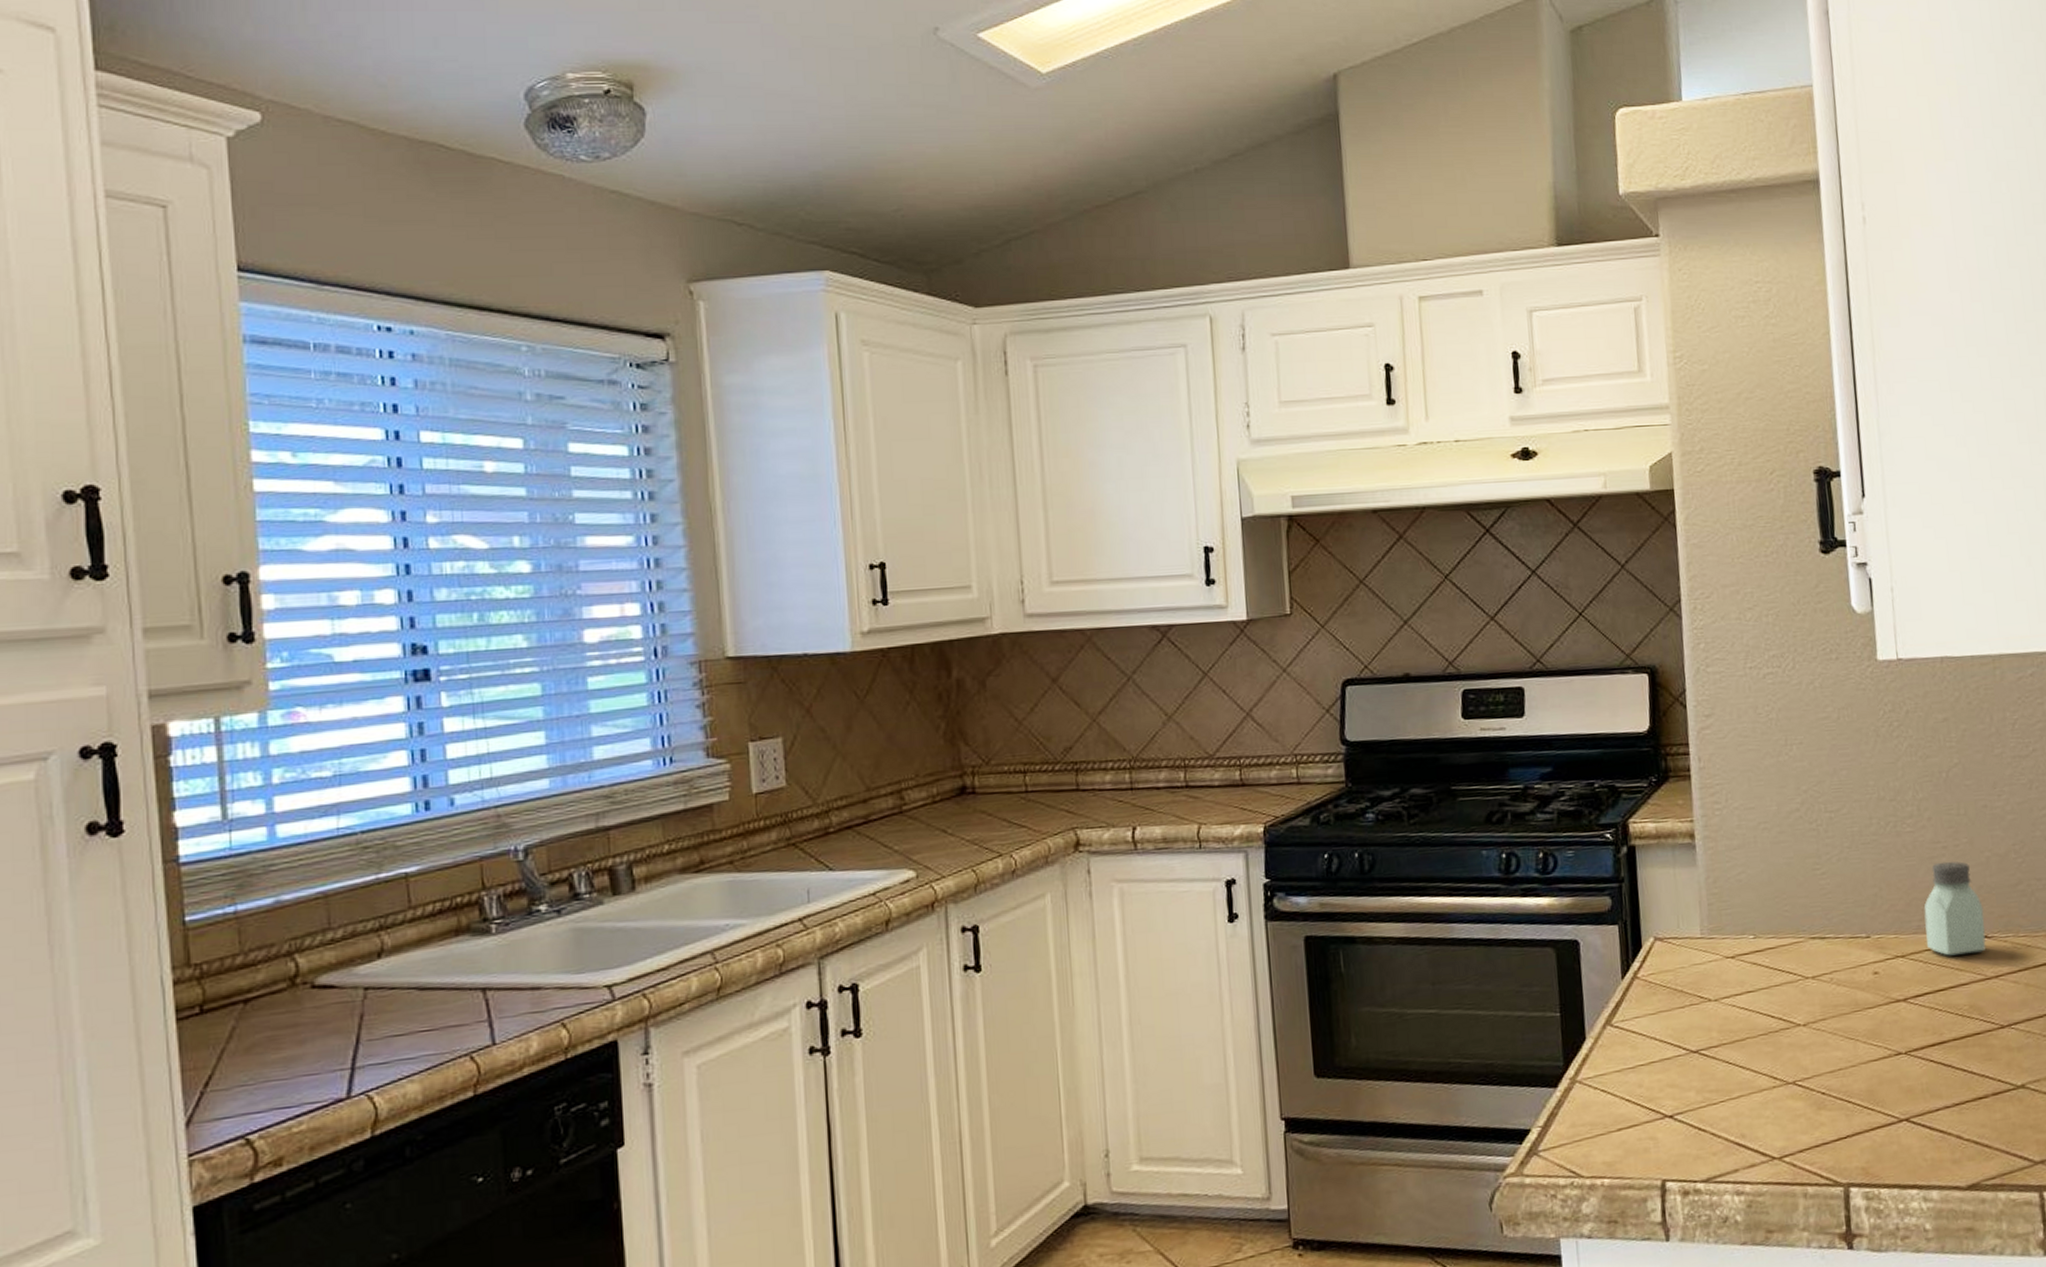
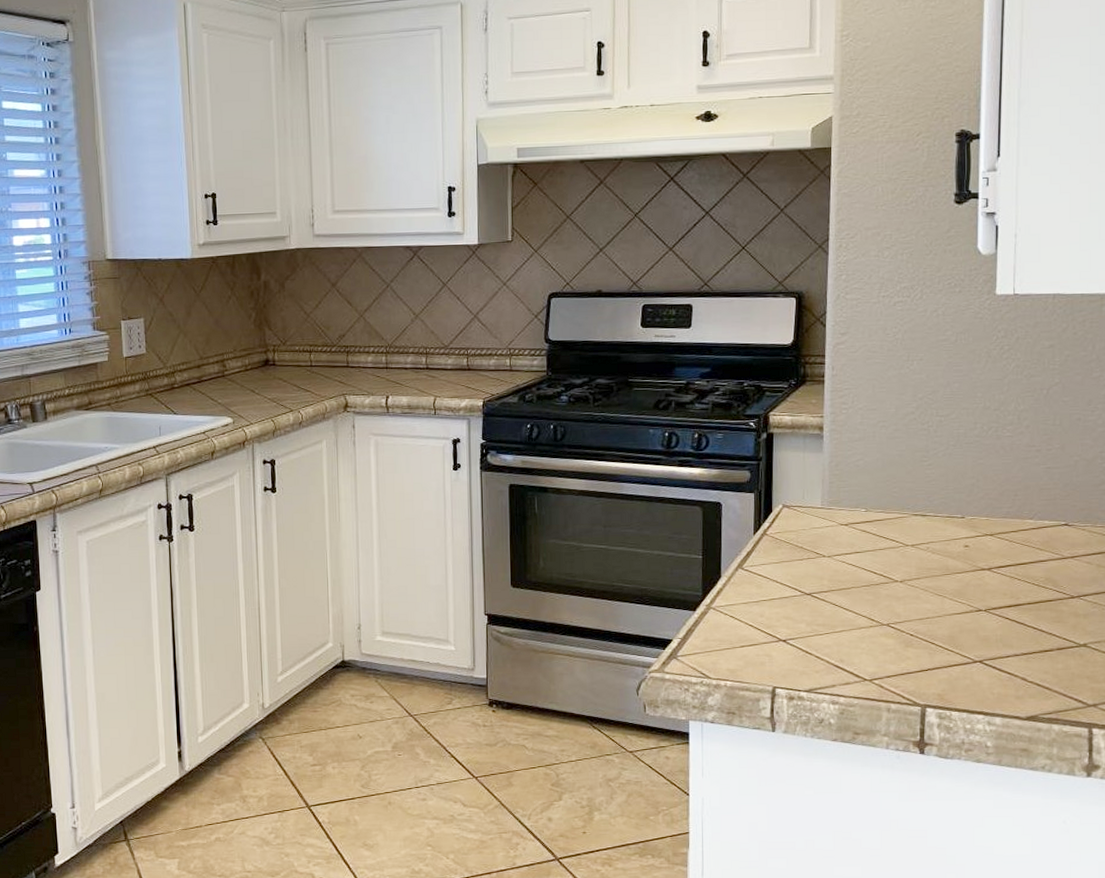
saltshaker: present [1924,861,1986,956] -> none [1013,462,1067,538]

